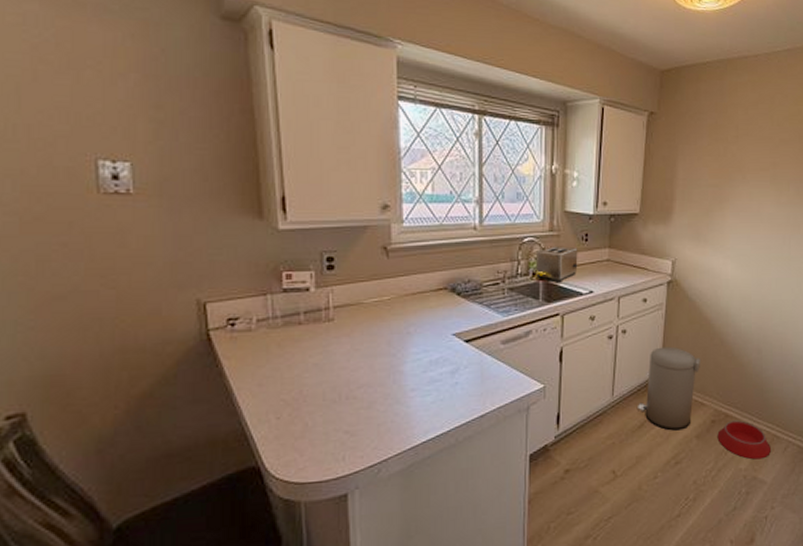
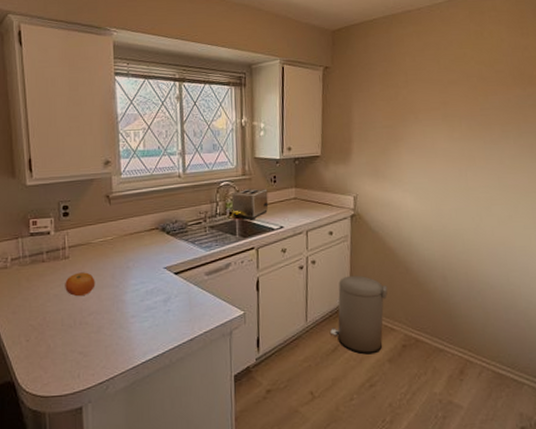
fruit: none [328,337,367,367] -> present [65,272,96,297]
pet bowl: present [717,420,771,460] -> none [409,345,465,384]

